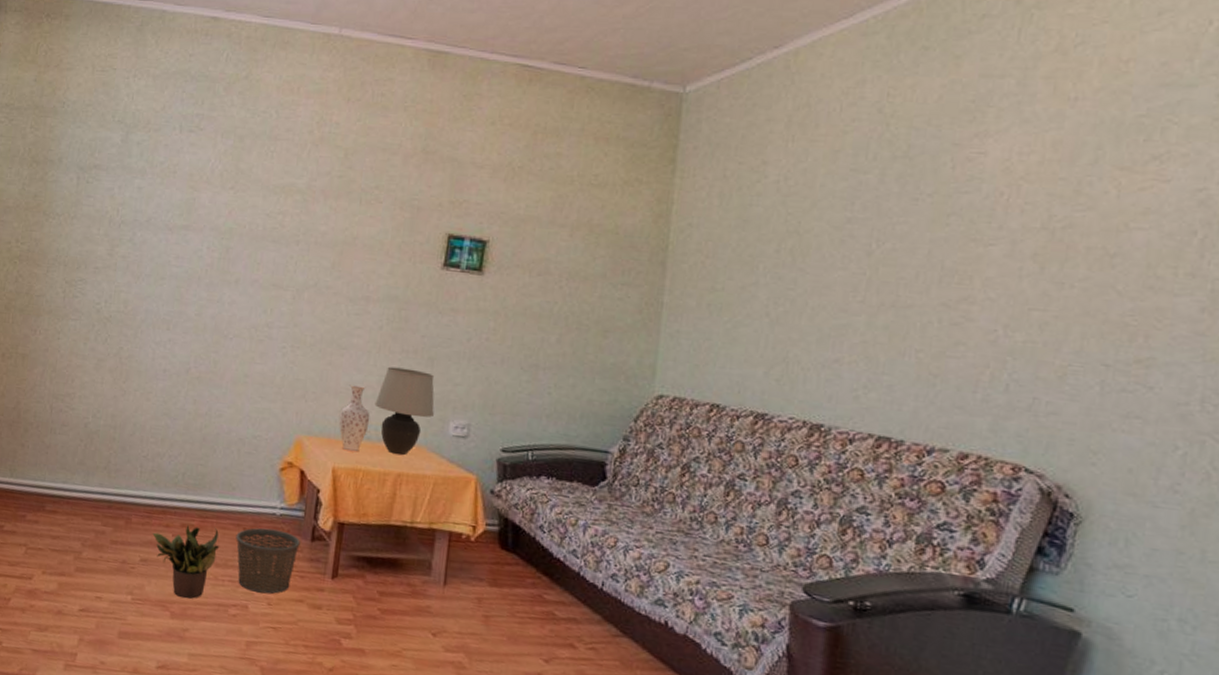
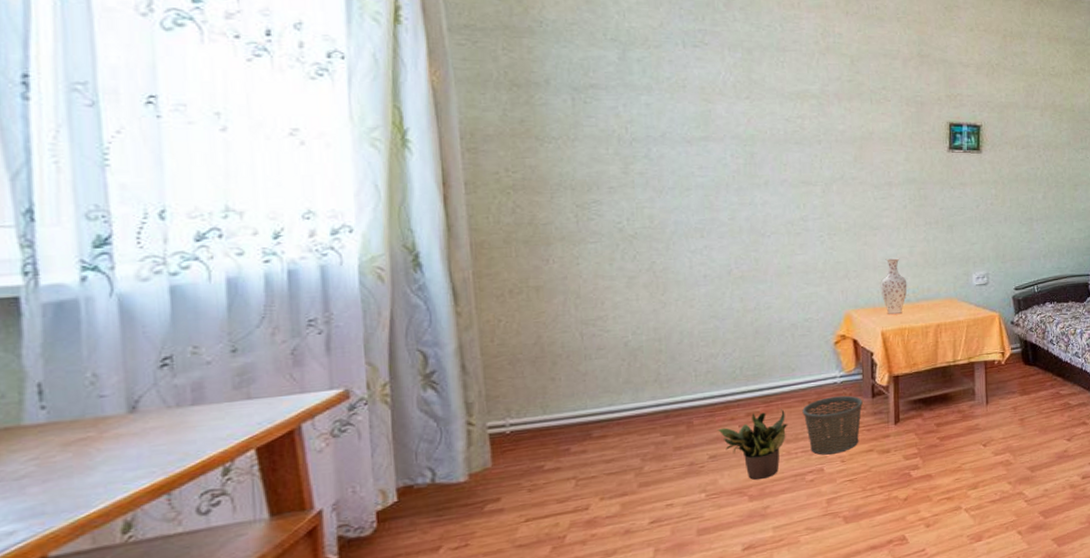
table lamp: present [374,366,435,456] -> none [909,237,959,310]

